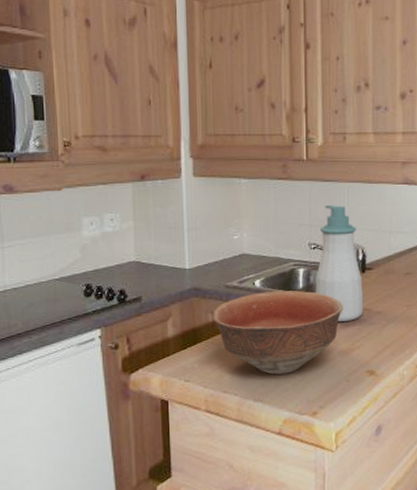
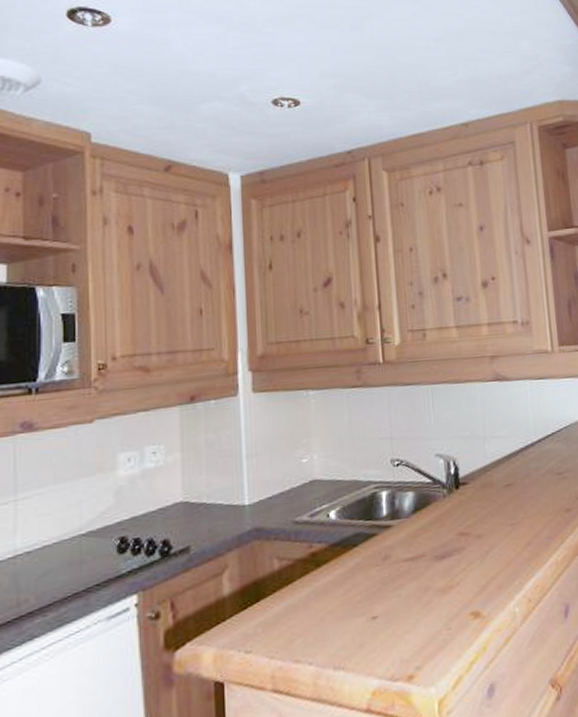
bowl: present [212,290,343,375] -> none [278,518,437,632]
soap bottle: present [315,204,363,322] -> none [401,411,460,553]

